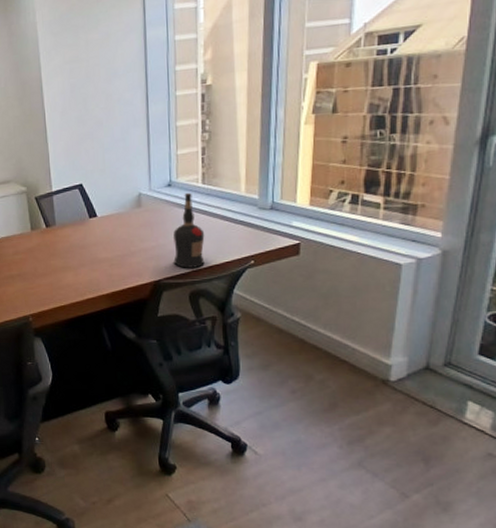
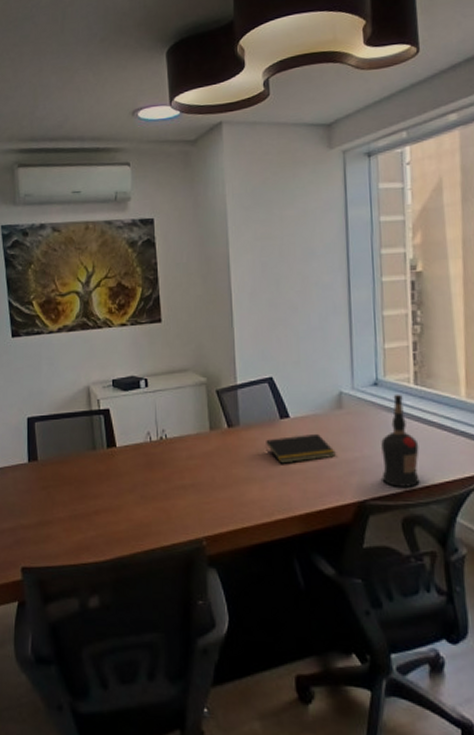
notepad: none [78,228,136,255] -> present [266,433,336,464]

